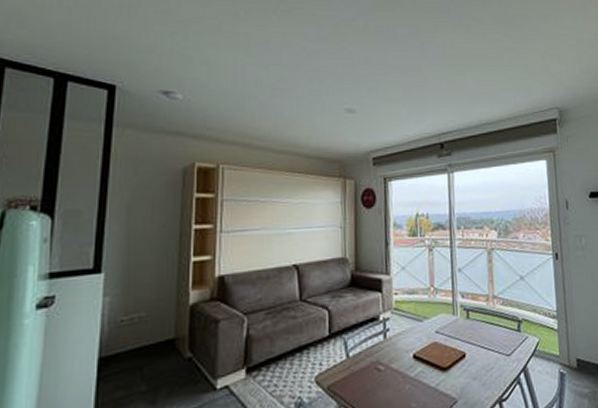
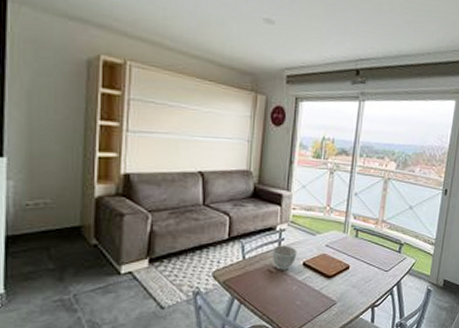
bowl: none [377,336,406,367] -> present [272,245,298,270]

